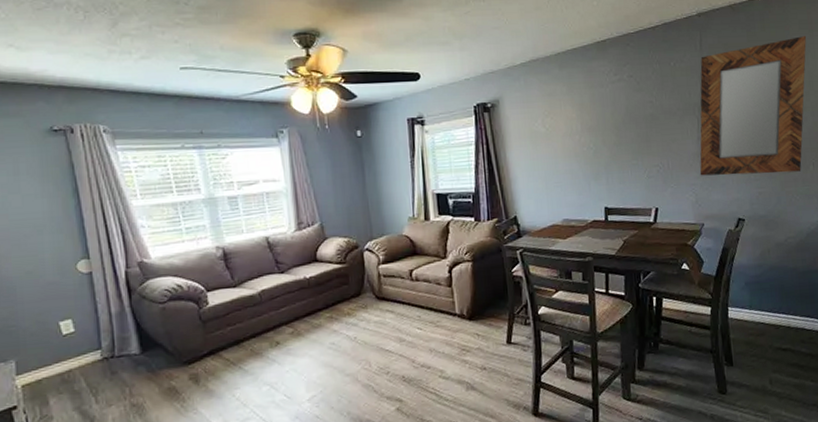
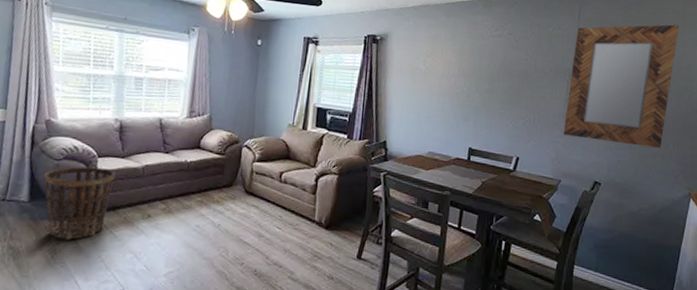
basket: none [150,302,231,386] -> present [43,166,115,240]

